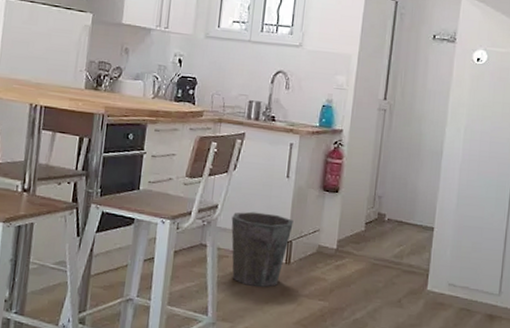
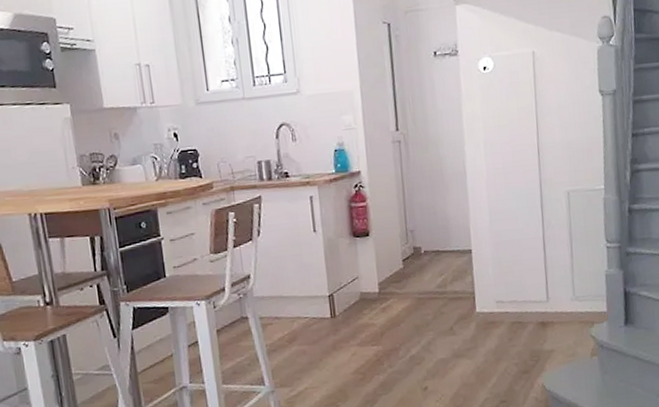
waste bin: present [231,211,294,287] -> none [267,271,331,348]

